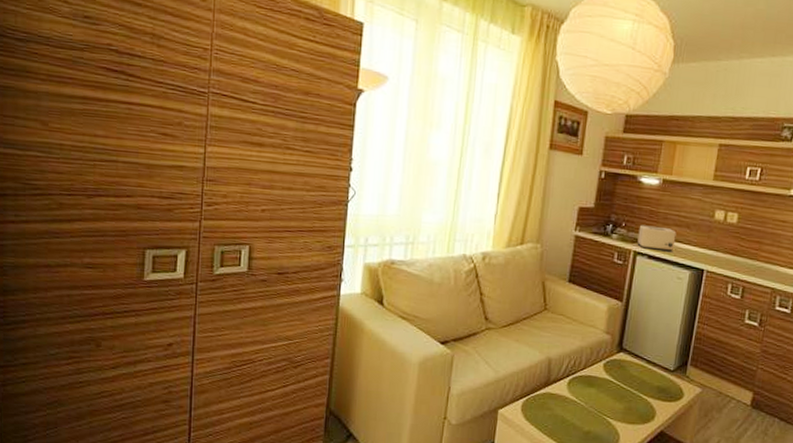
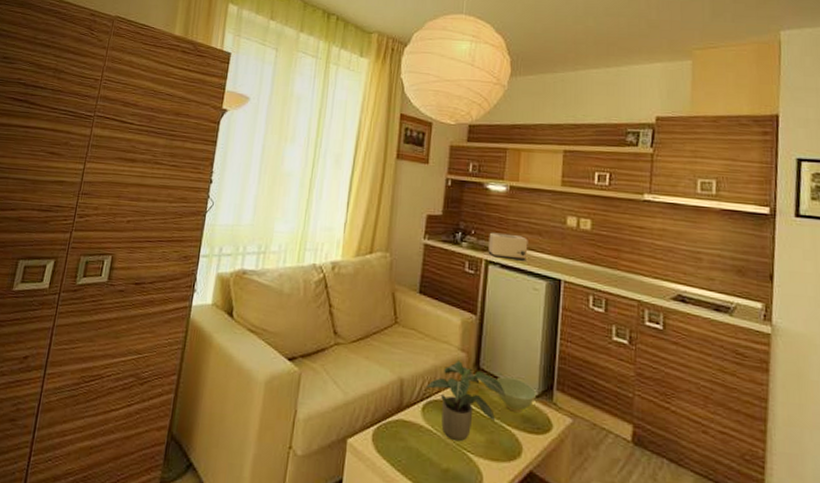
potted plant: none [571,342,645,409] -> present [425,361,506,441]
bowl: none [637,354,673,384] -> present [496,376,537,412]

